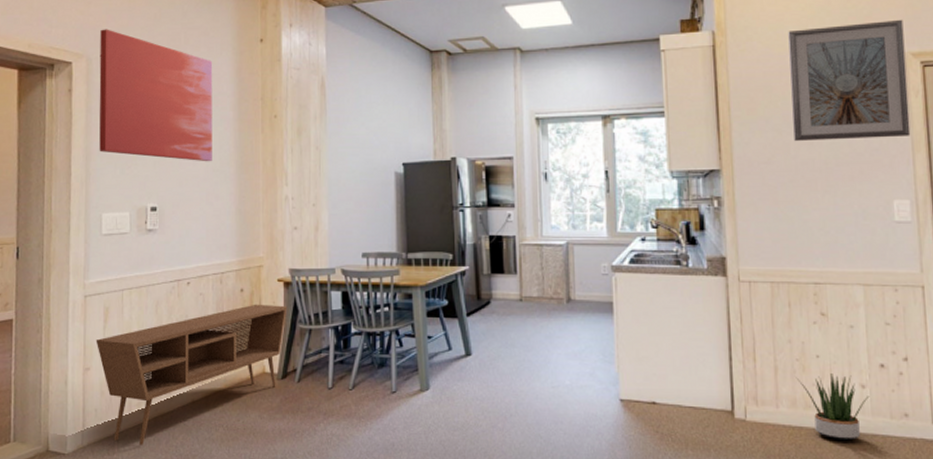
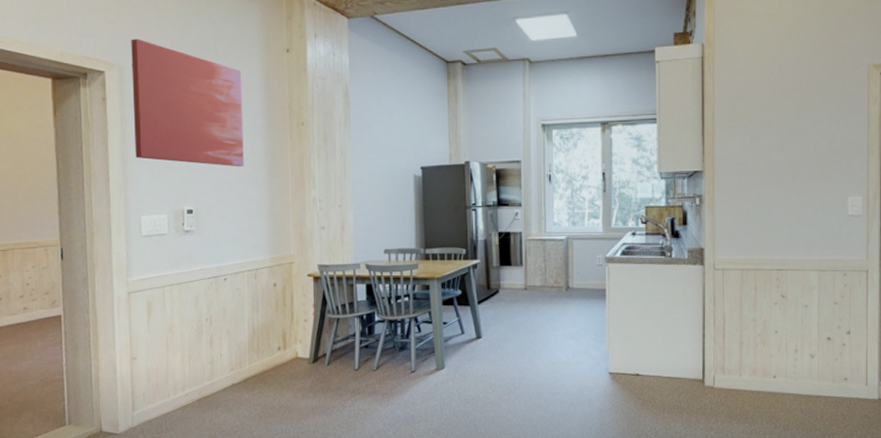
media console: present [96,304,288,445] -> none [140,297,317,424]
picture frame: present [788,19,911,141] -> none [768,34,868,144]
potted plant: present [796,373,870,441] -> none [757,346,817,402]

